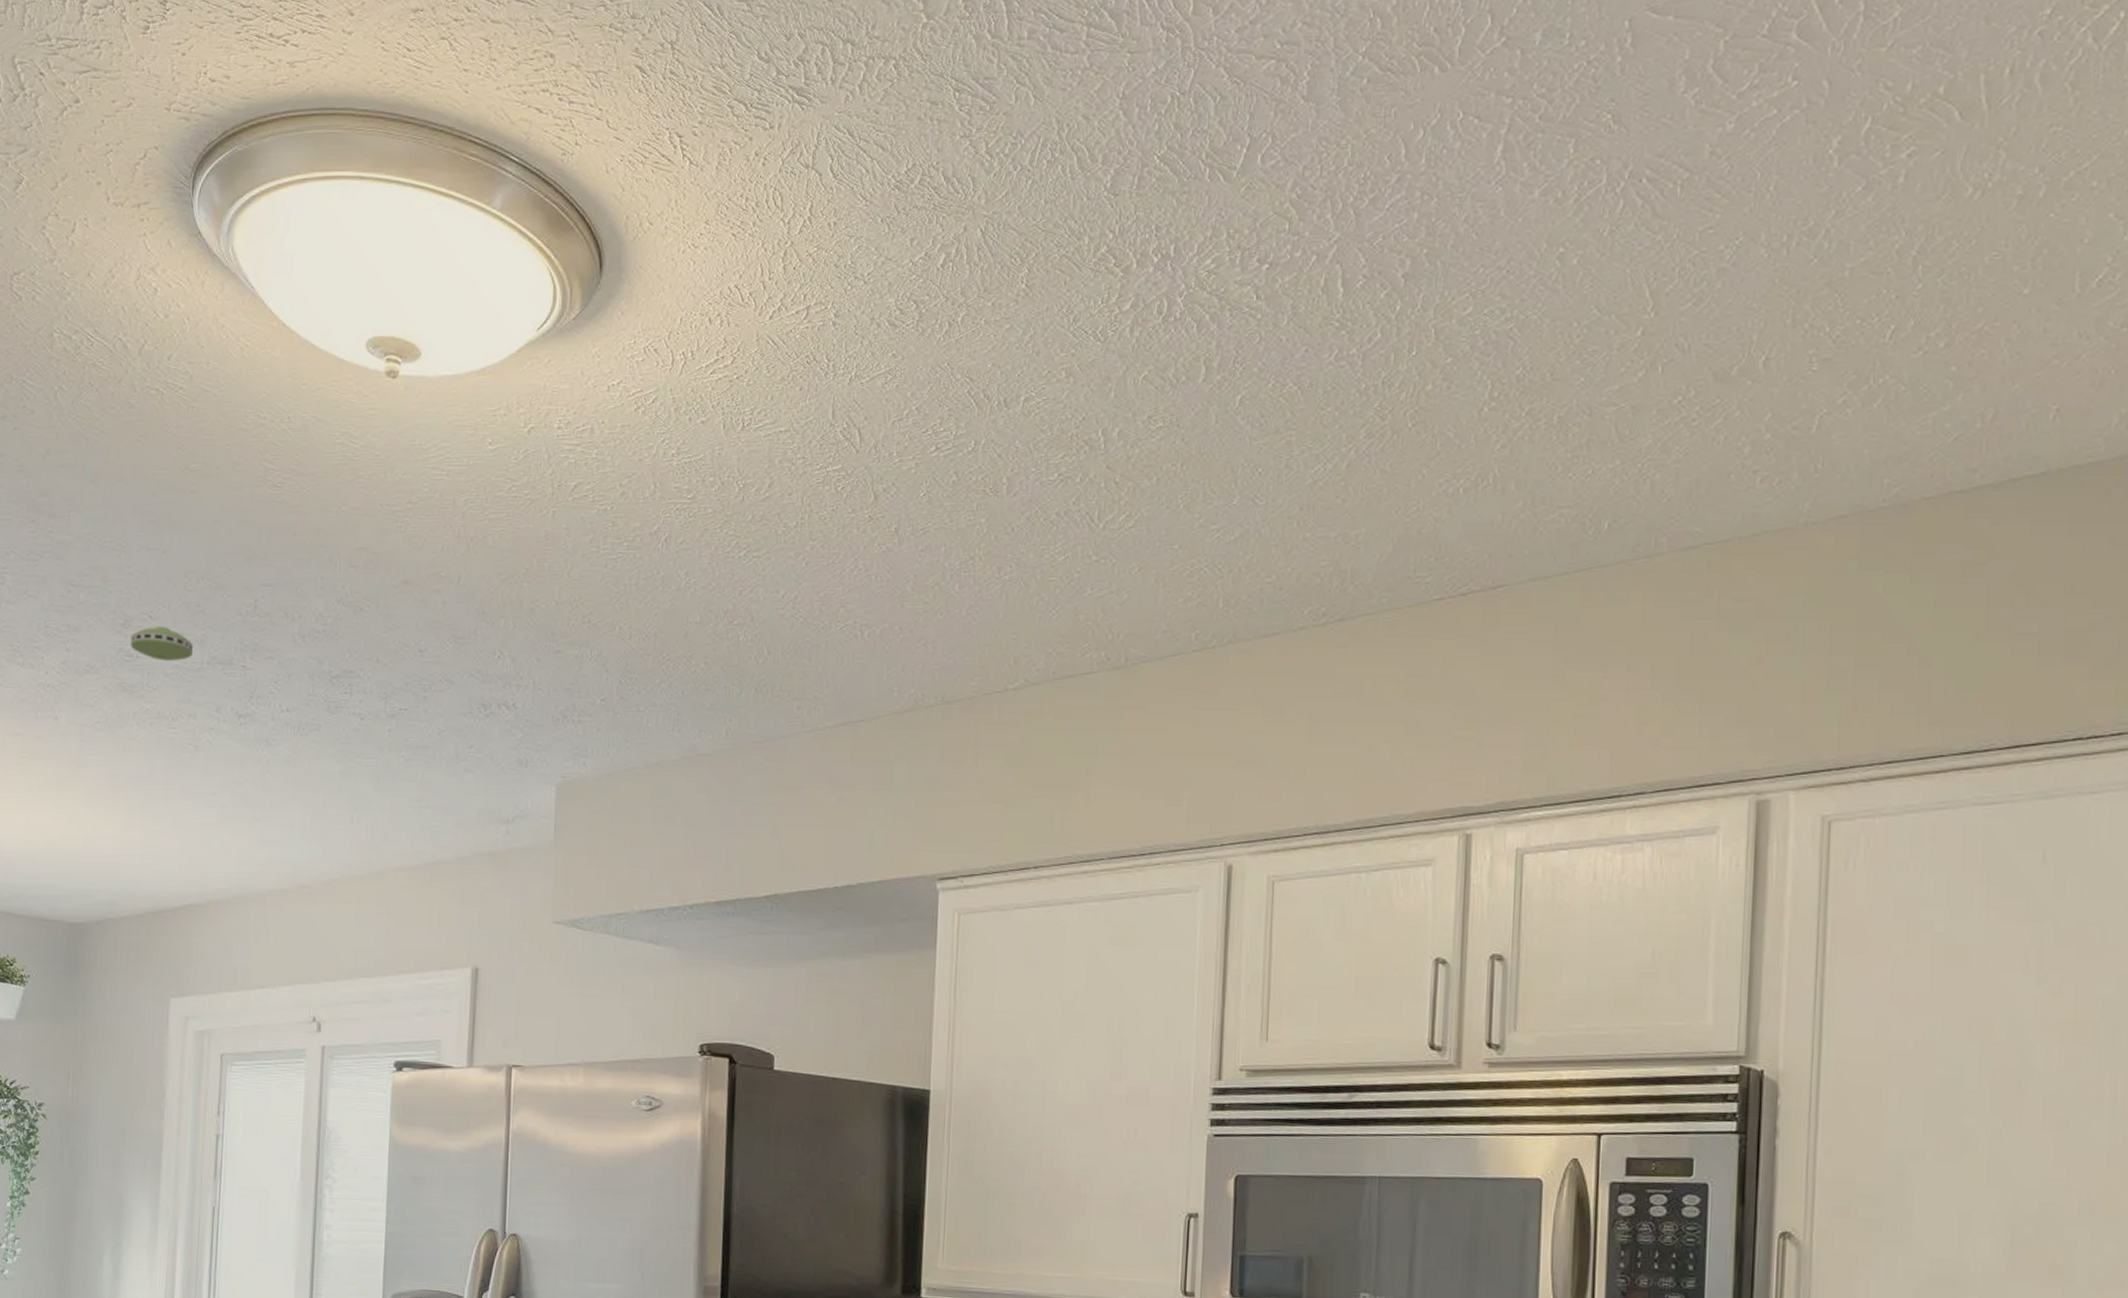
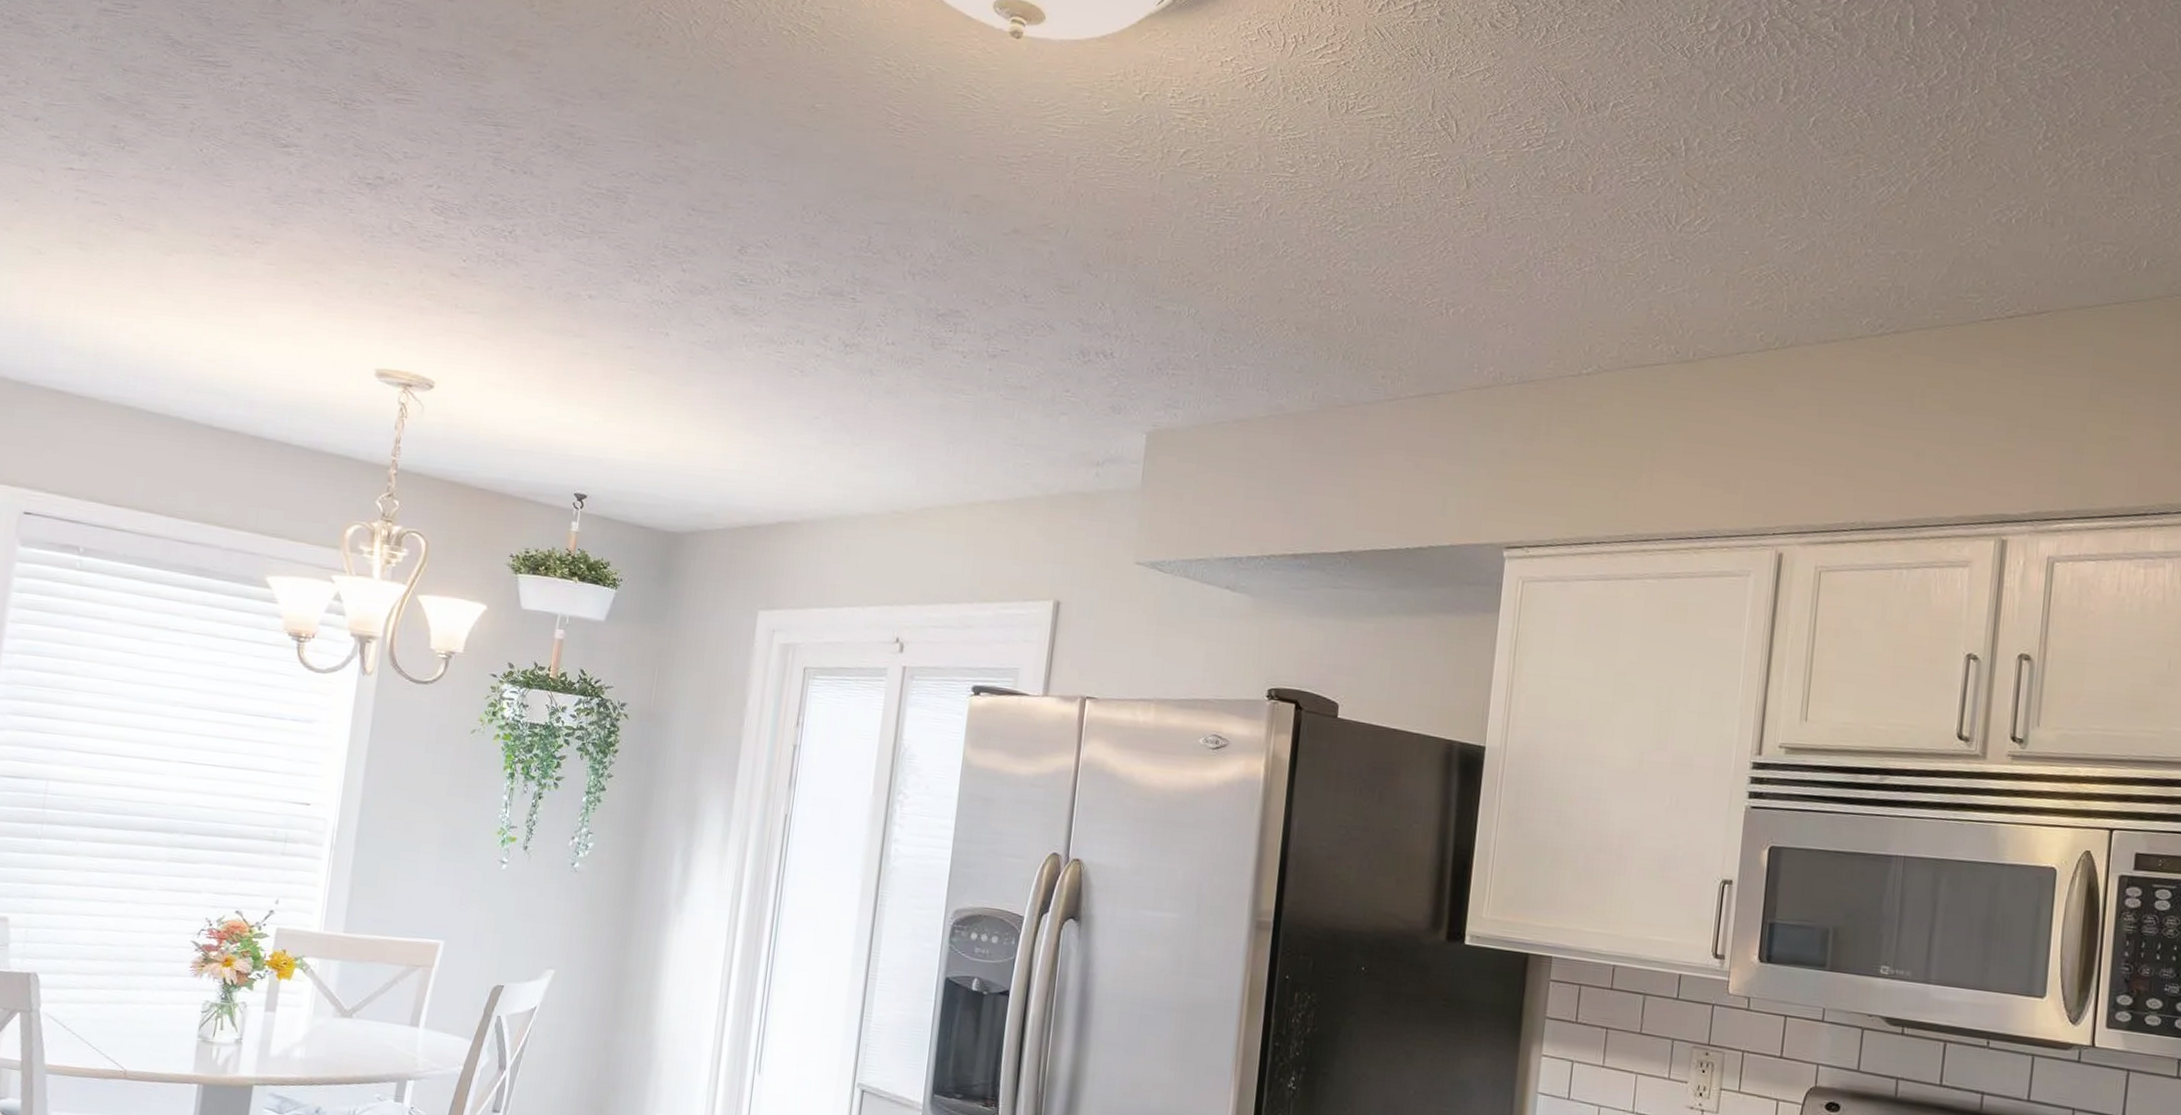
smoke detector: present [130,626,194,661] -> none [745,254,806,289]

